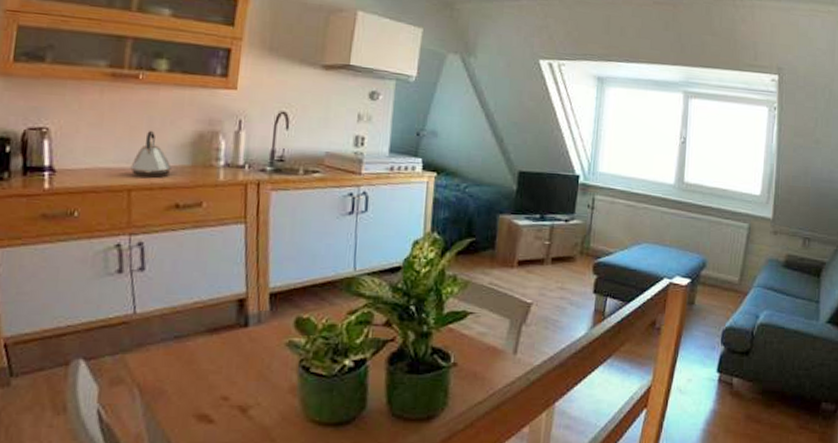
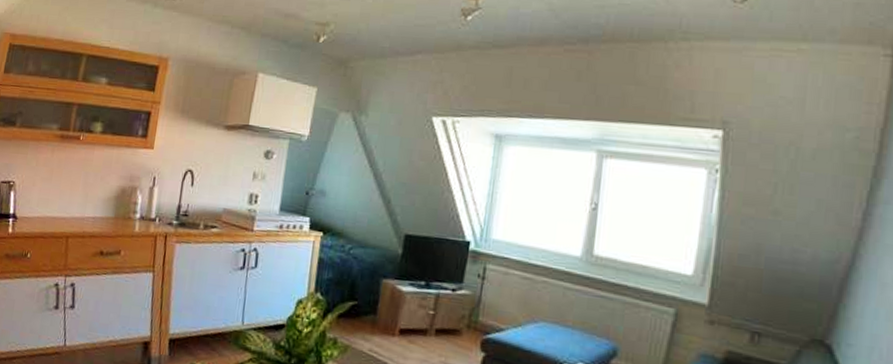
kettle: present [130,130,172,179] -> none [69,184,99,228]

